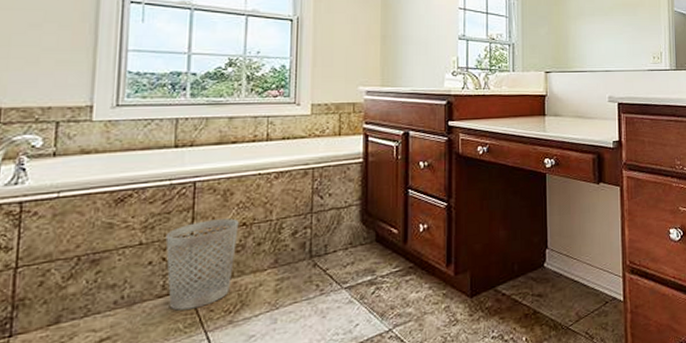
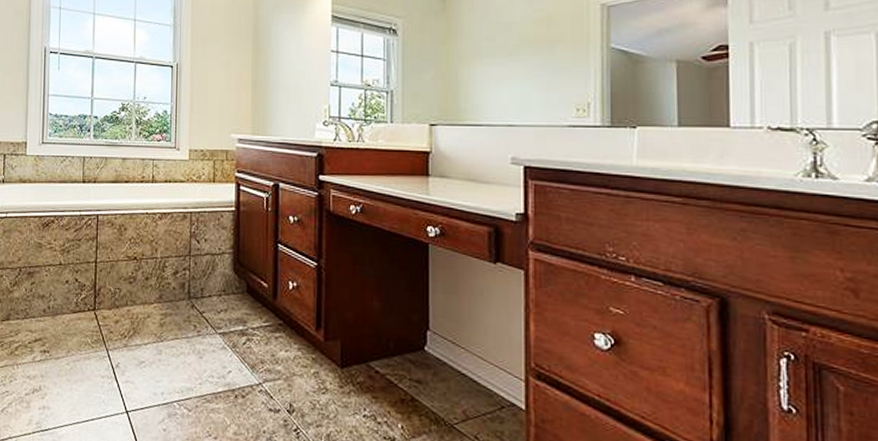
wastebasket: present [165,218,239,311] -> none [77,250,131,328]

